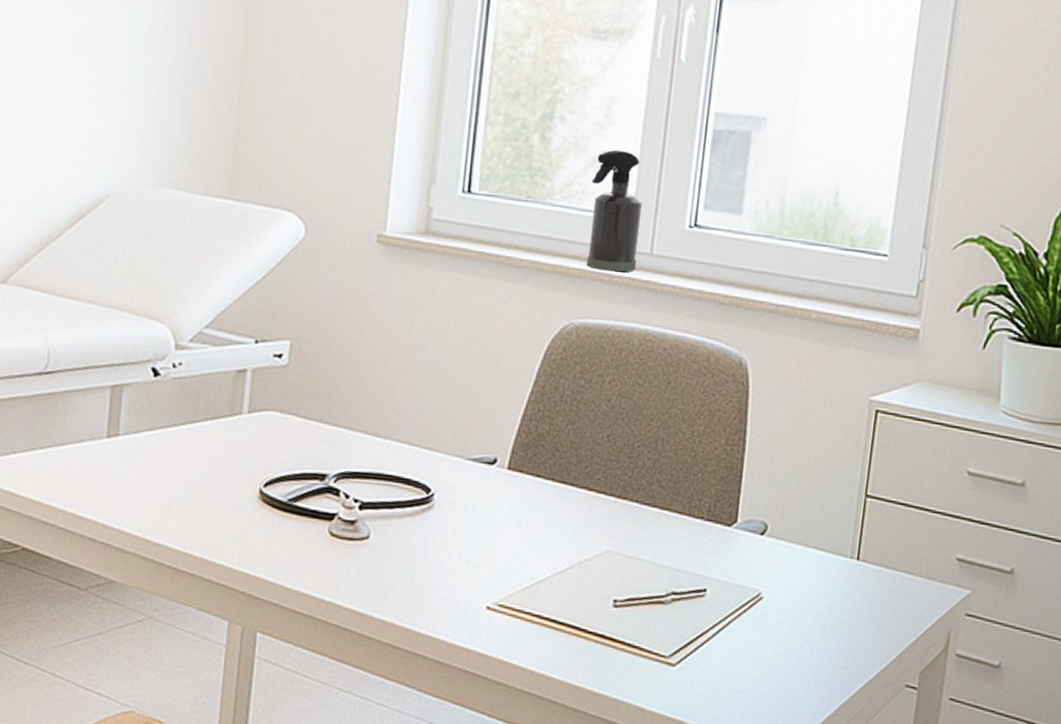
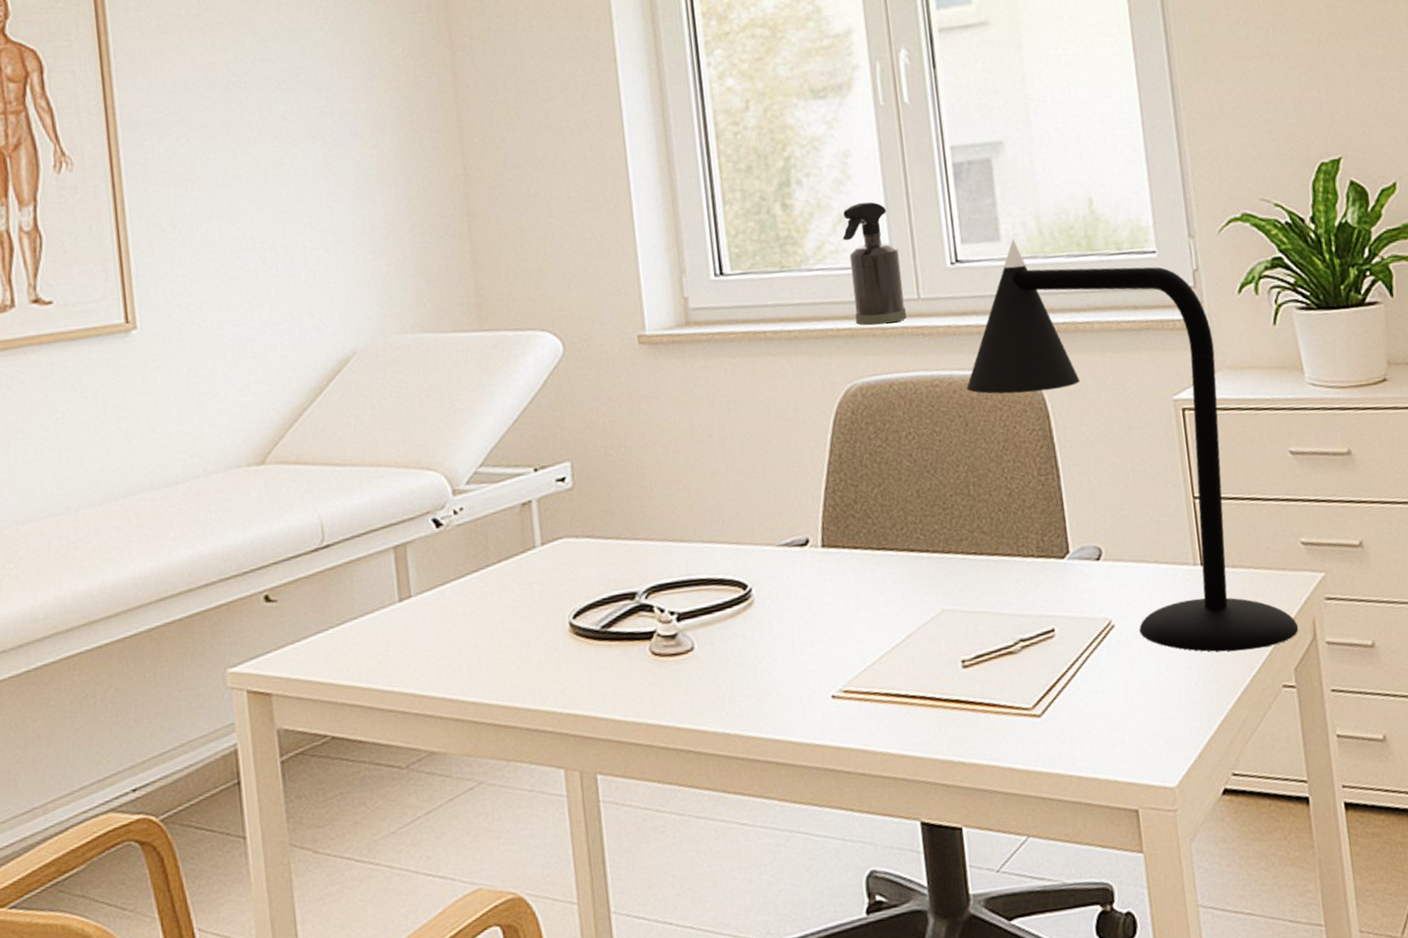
desk lamp: none [676,215,934,647] -> present [966,239,1299,652]

